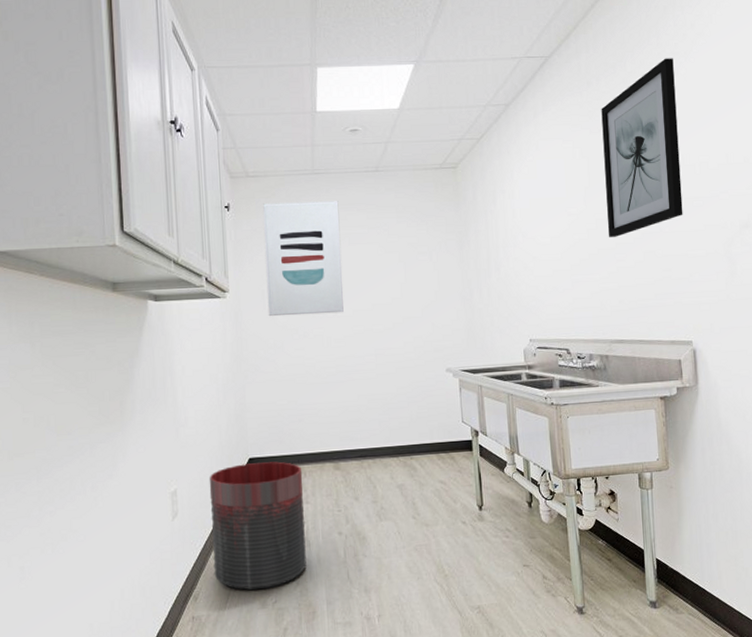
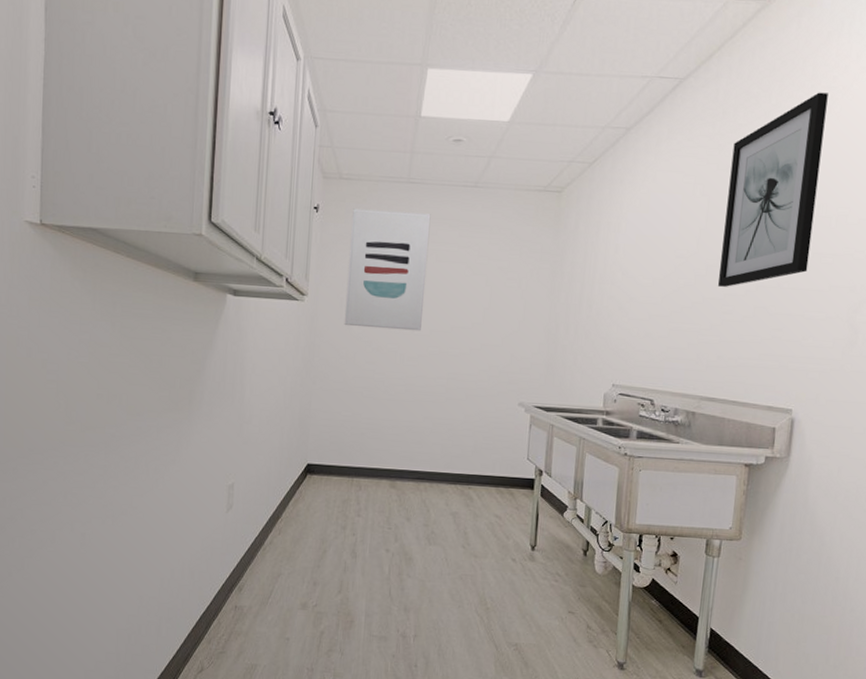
trash can: present [209,461,307,591] -> none [260,468,358,592]

